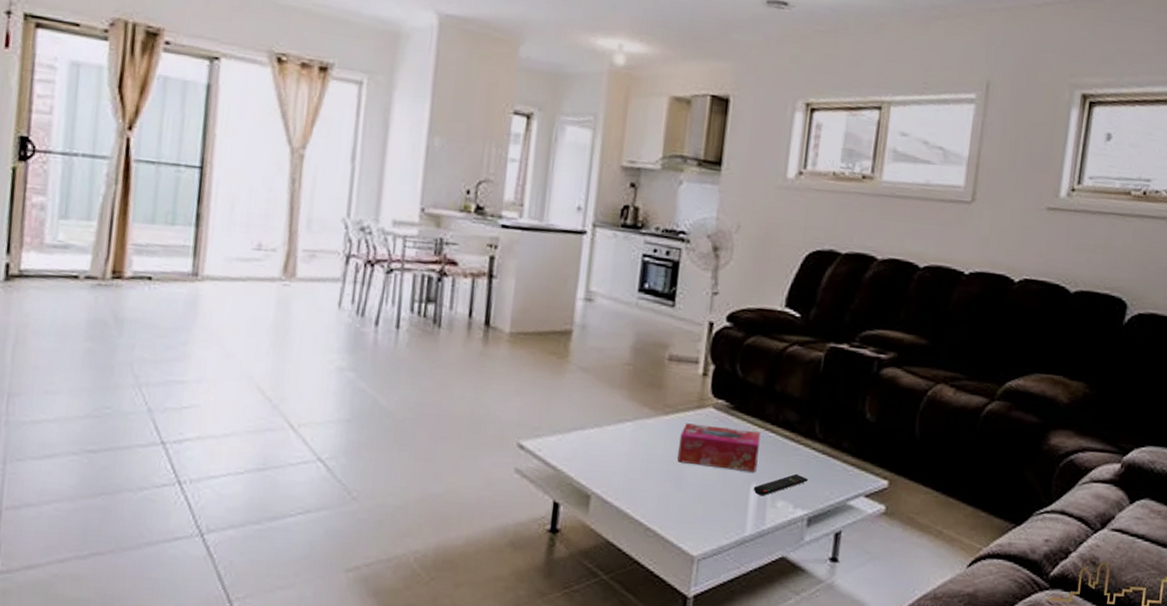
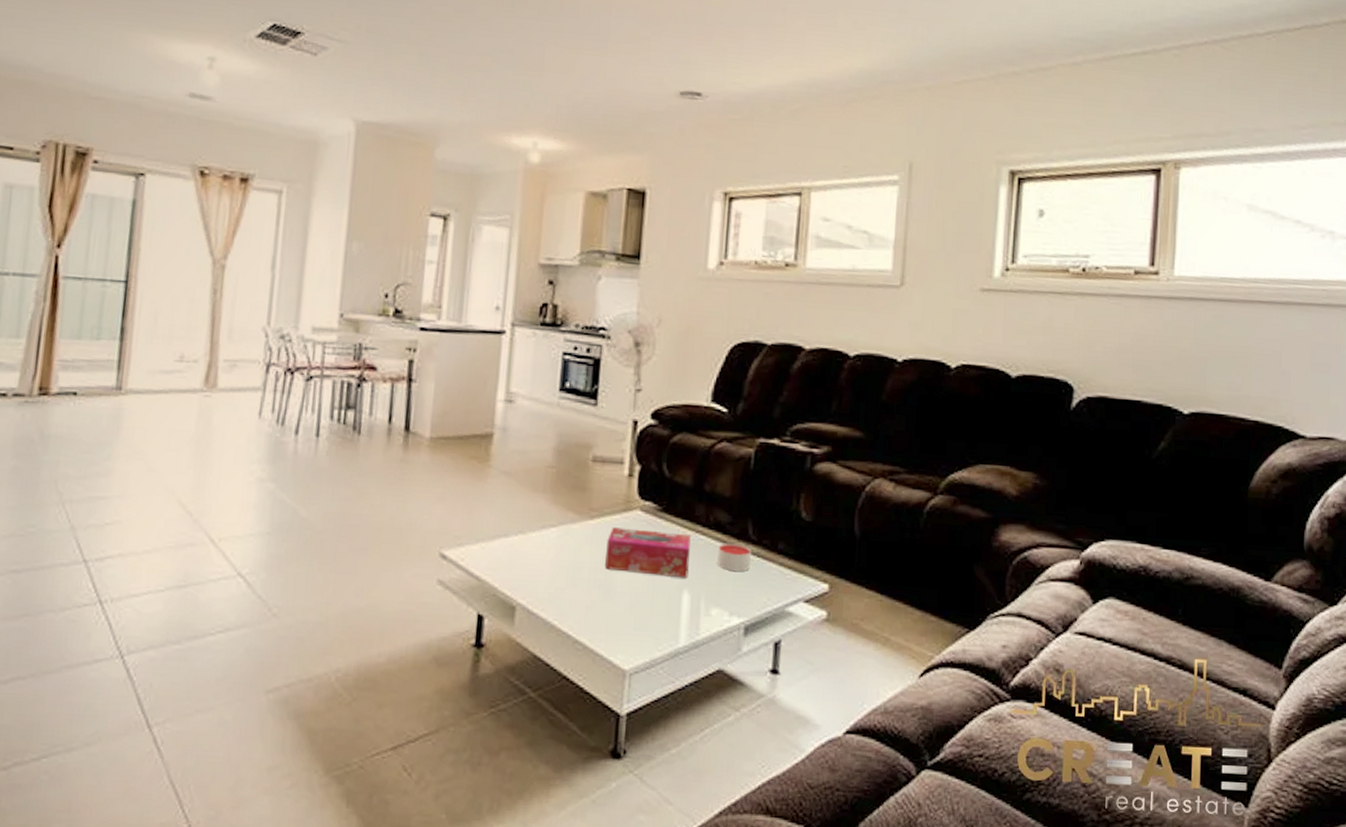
remote control: present [753,473,809,496] -> none [685,578,744,604]
candle: none [784,440,817,468] -> present [717,543,751,572]

